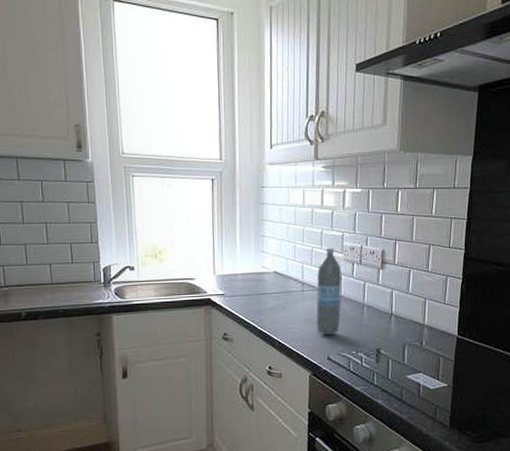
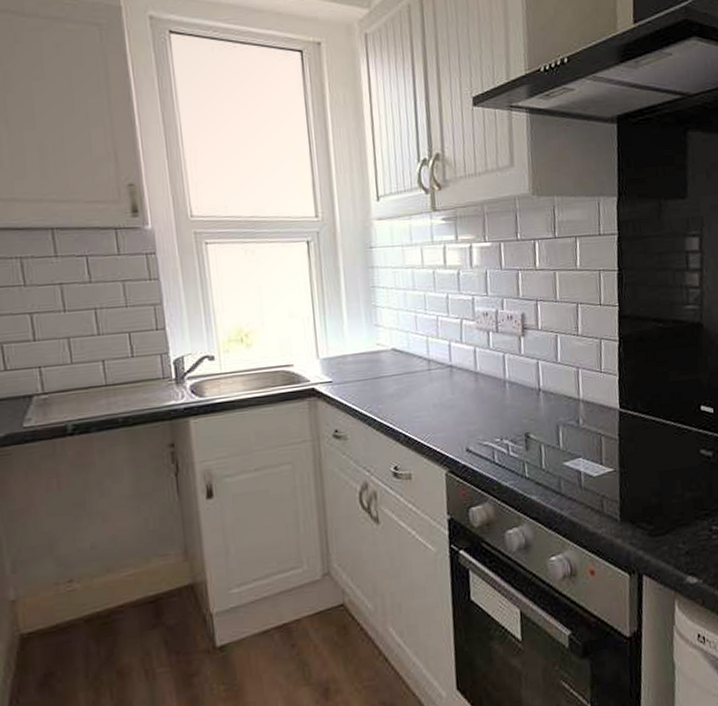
water bottle: present [316,247,342,335] -> none [445,314,478,421]

